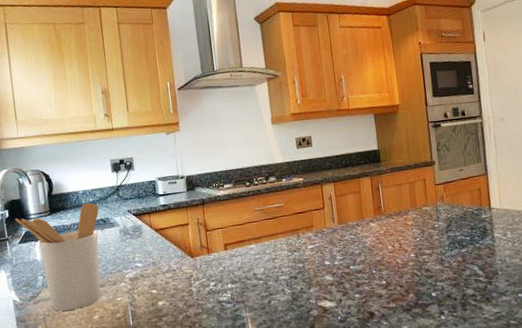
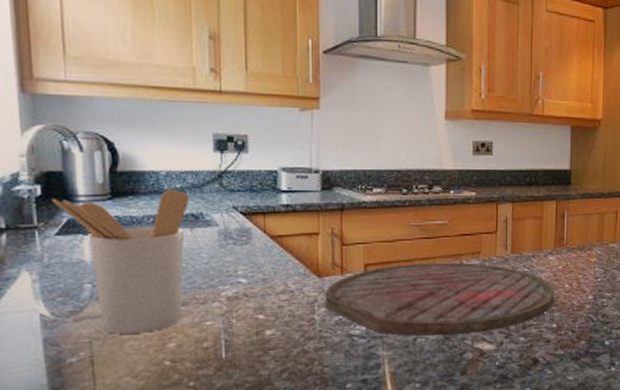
cutting board: none [197,235,381,300] -> present [324,262,554,337]

